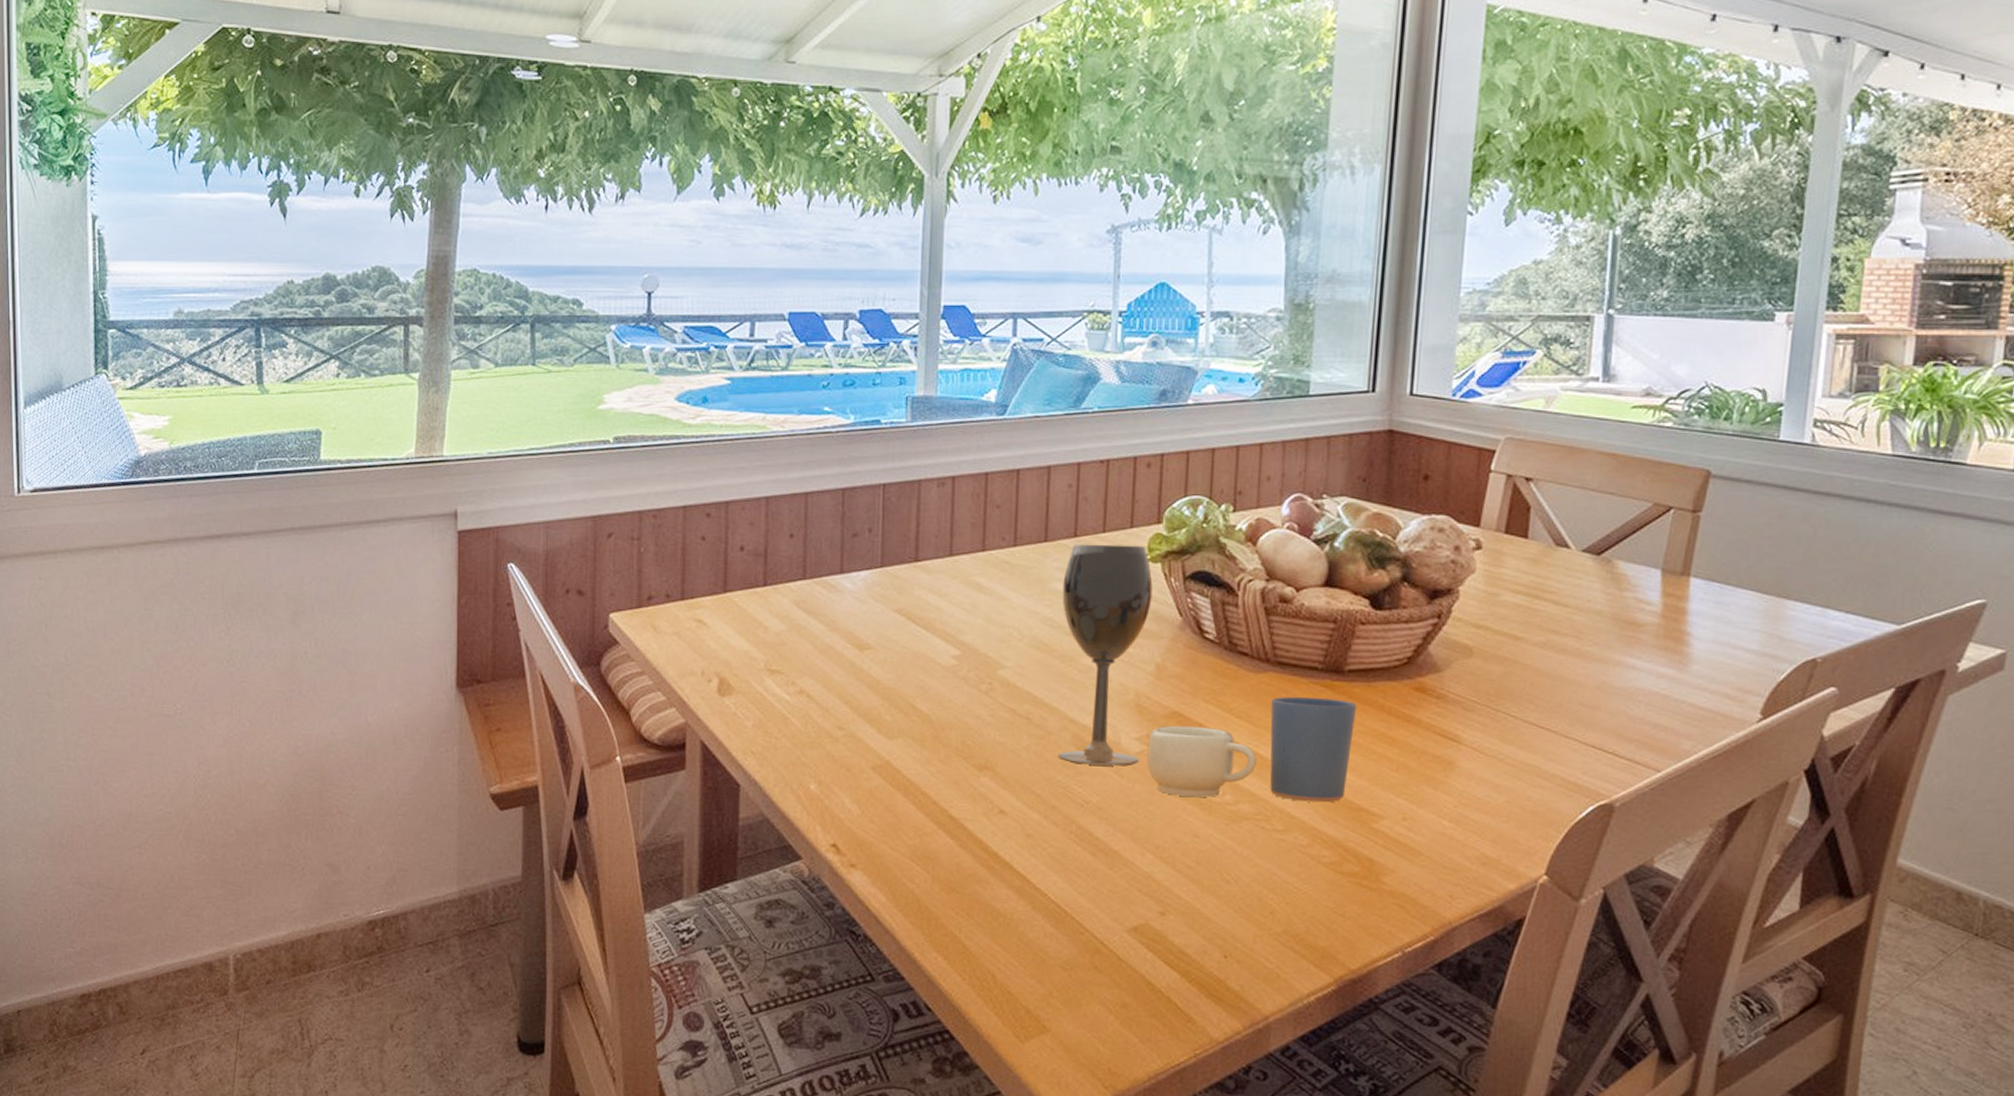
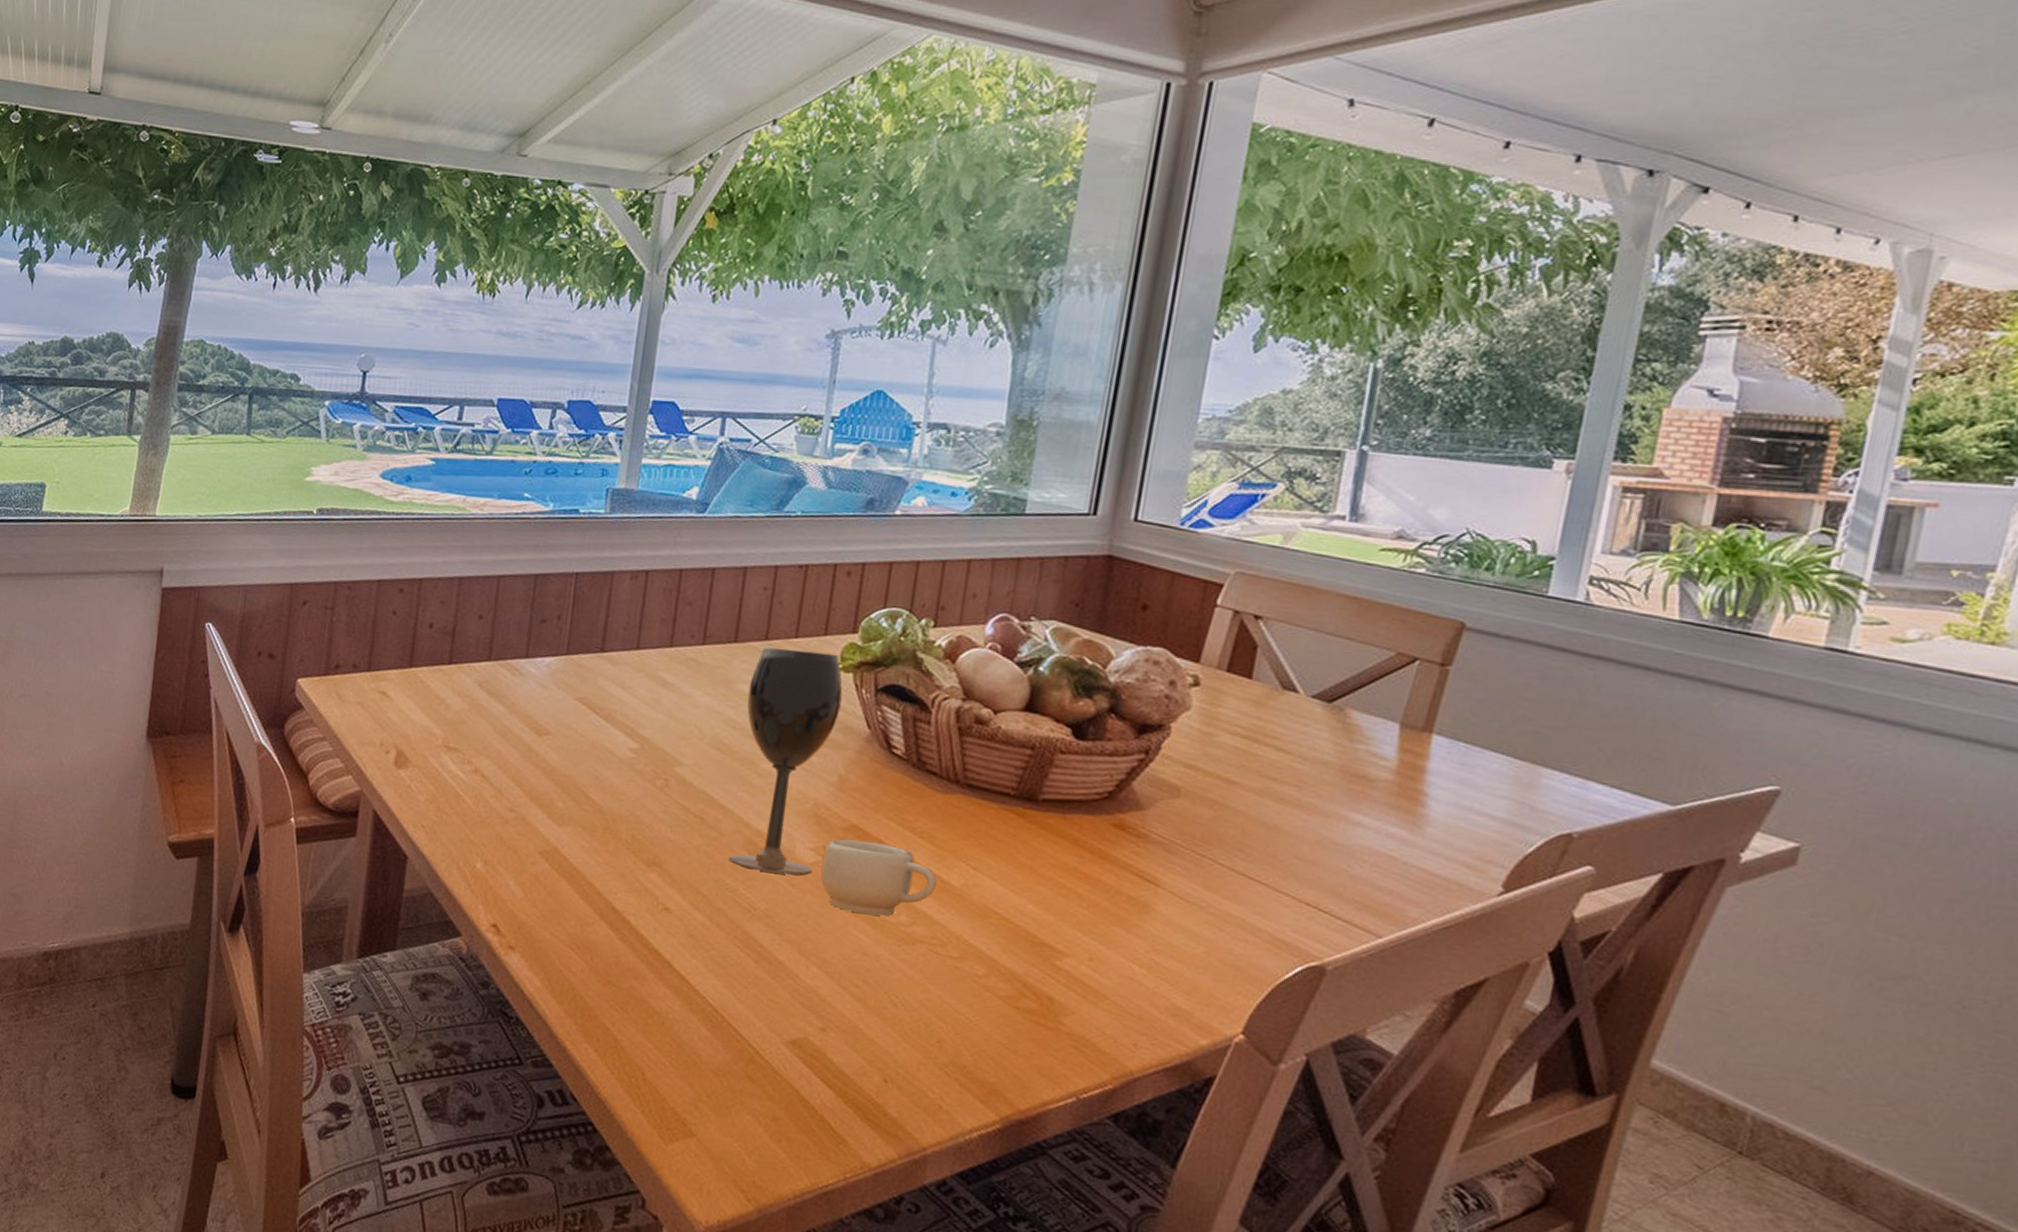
mug: present [1270,696,1357,803] -> none [948,820,1050,934]

